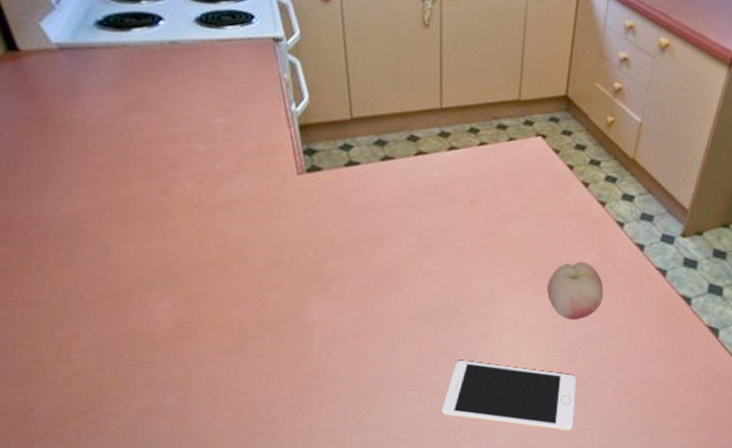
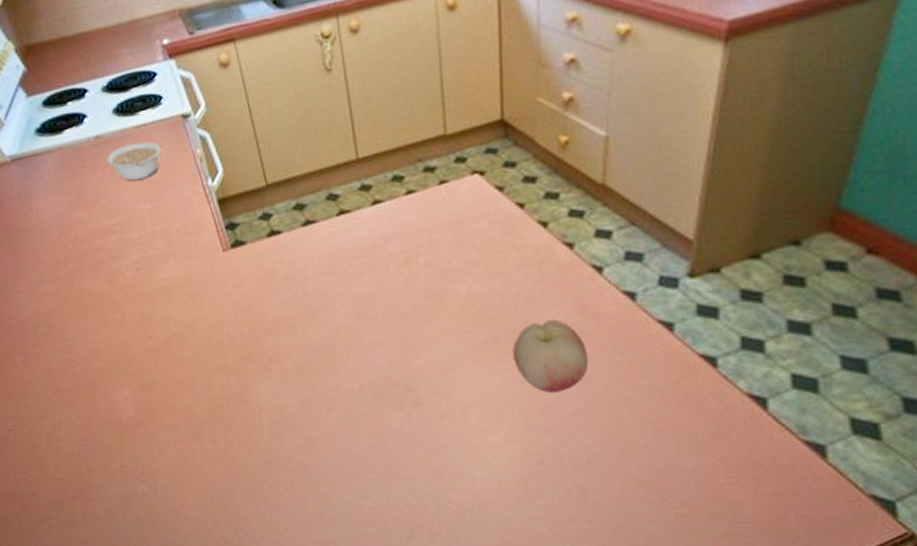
legume: none [180,55,245,94] -> present [106,141,162,181]
cell phone: present [442,361,577,432] -> none [407,445,573,532]

